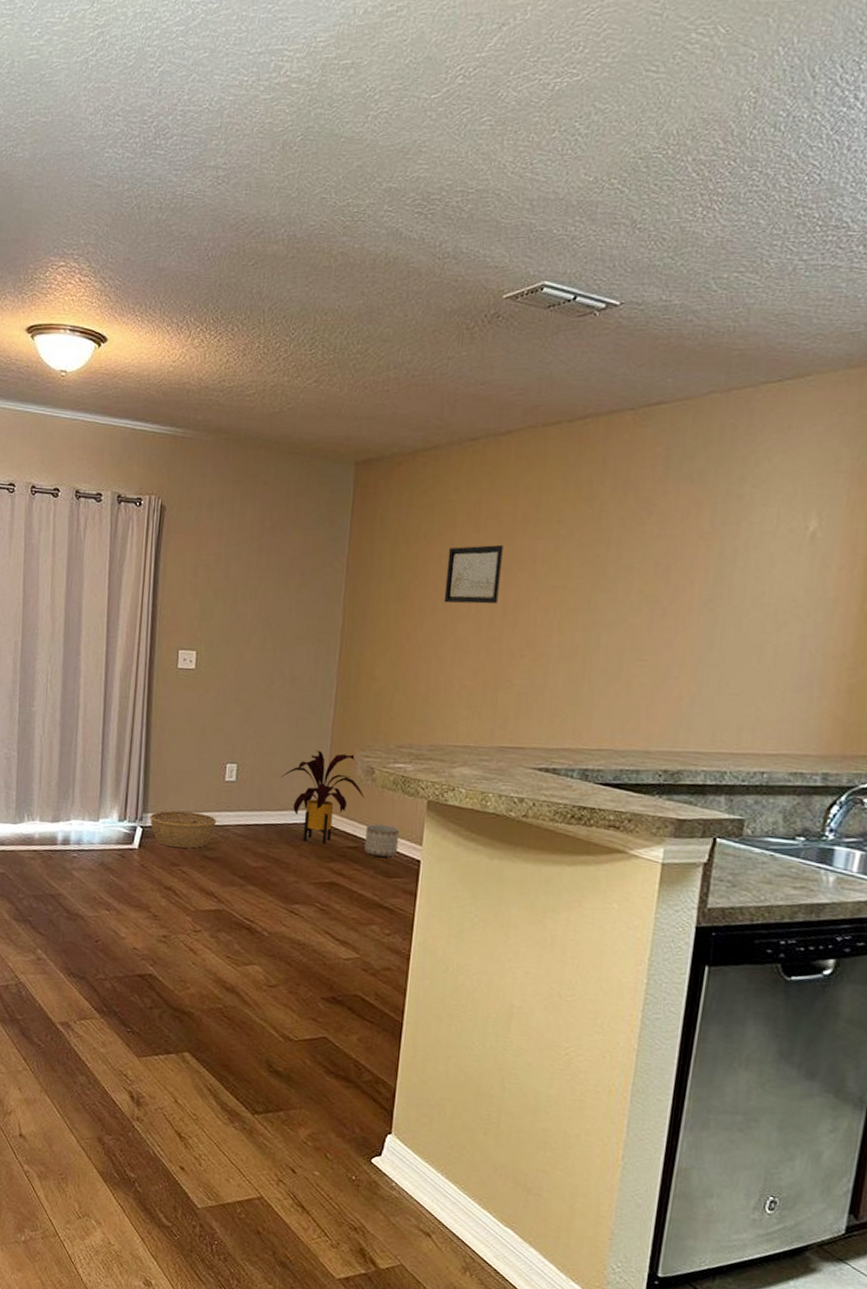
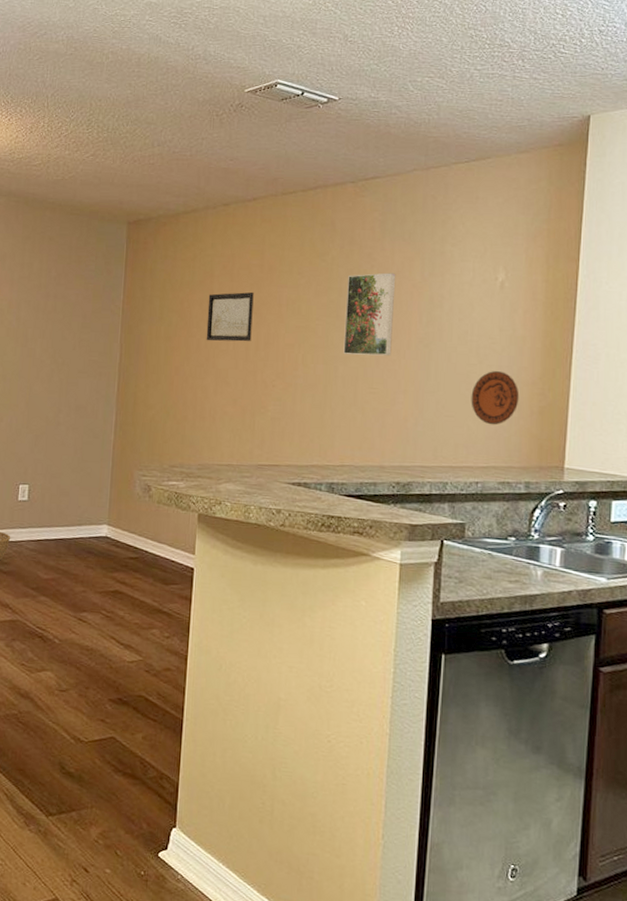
house plant: present [281,750,364,844] -> none [68,470,142,555]
planter: present [364,824,400,857] -> none [144,536,175,566]
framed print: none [608,521,680,622] -> present [343,272,396,356]
decorative plate: none [762,640,825,706] -> present [471,371,520,425]

